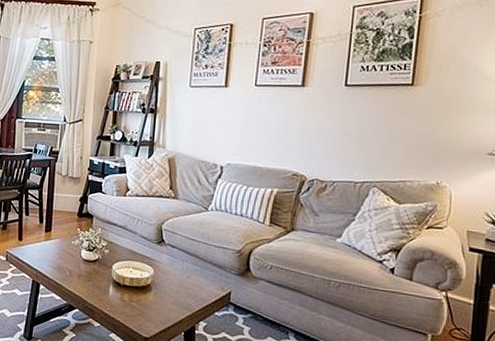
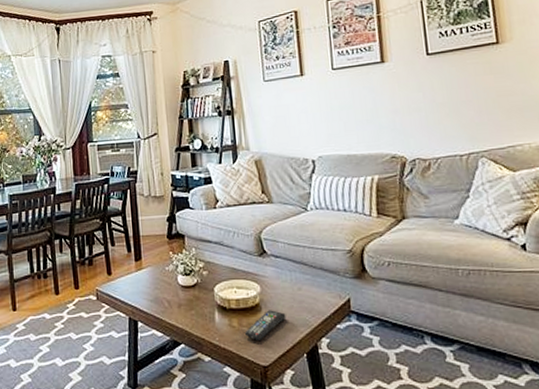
remote control: none [134,291,172,316] -> present [245,310,286,340]

